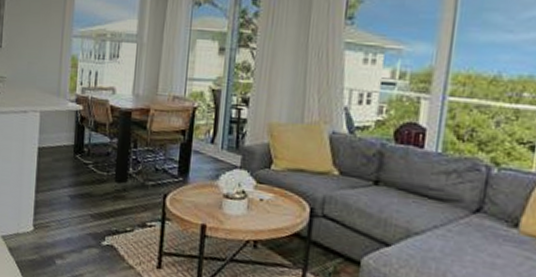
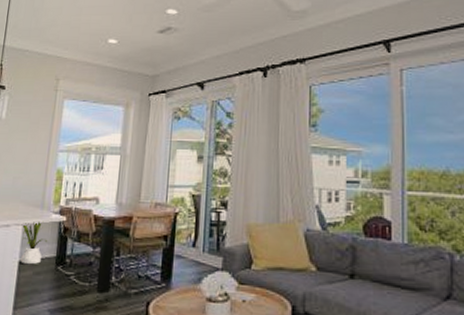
house plant: none [38,108,66,151] -> present [21,221,48,265]

